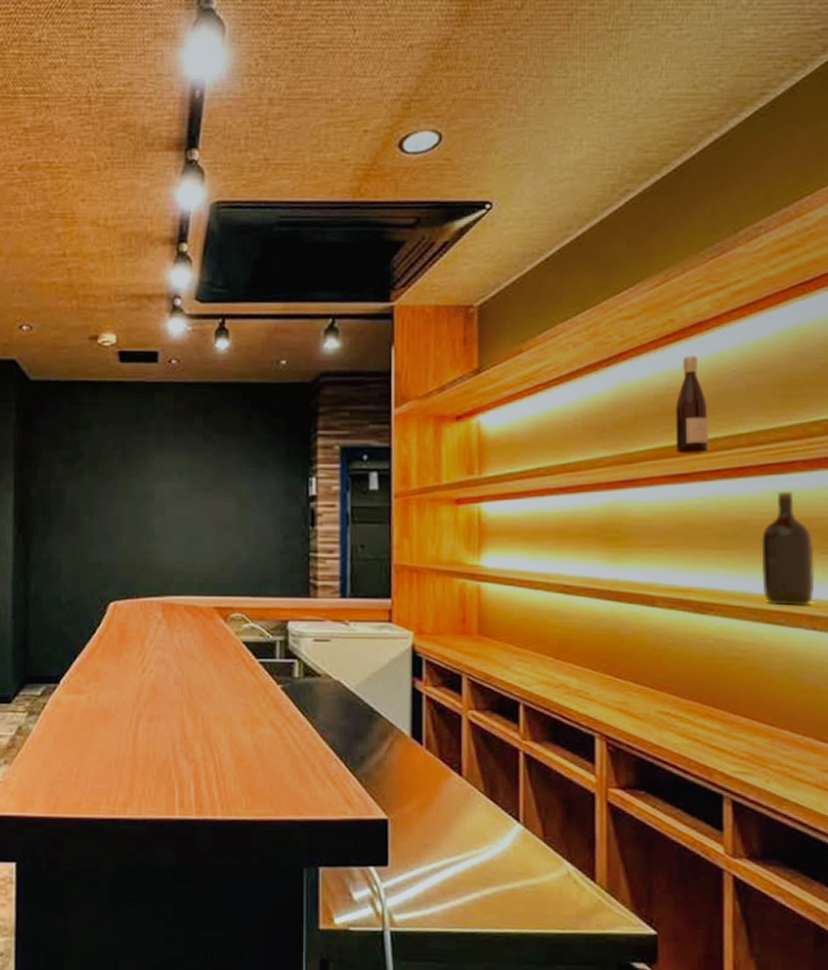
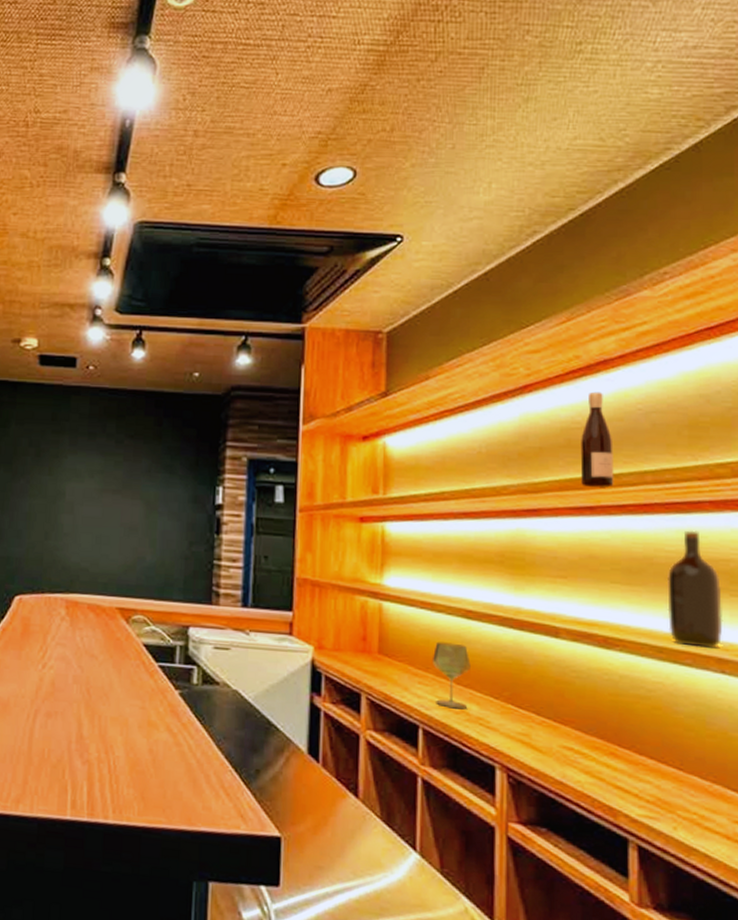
wine glass: none [531,618,569,683] -> present [431,642,471,710]

